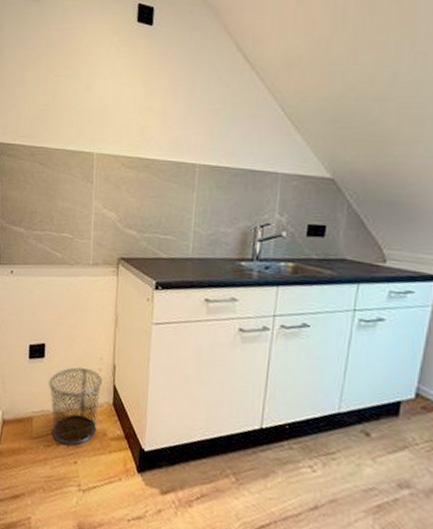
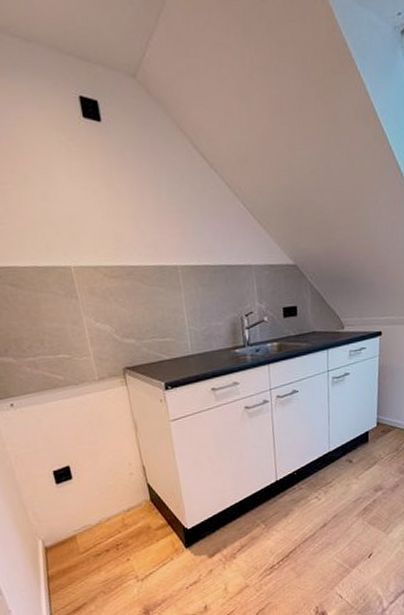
waste bin: present [48,366,102,445] -> none [82,476,141,549]

